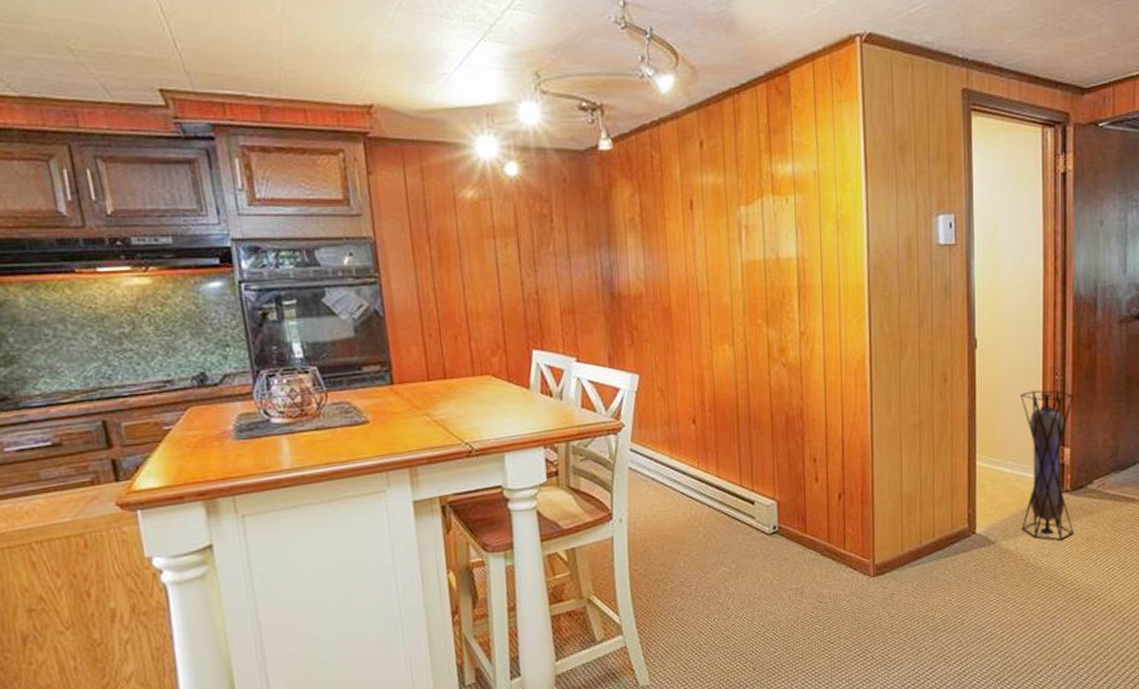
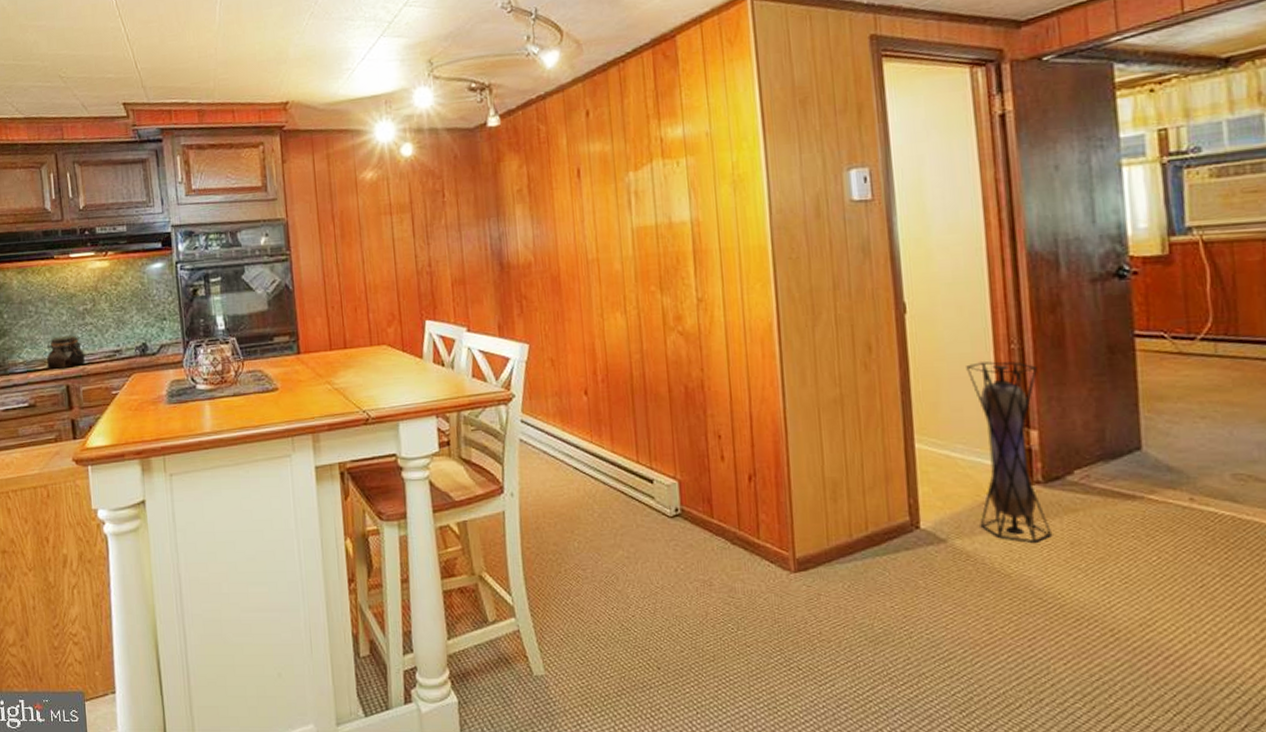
jar: none [71,363,126,403] -> present [46,335,85,370]

